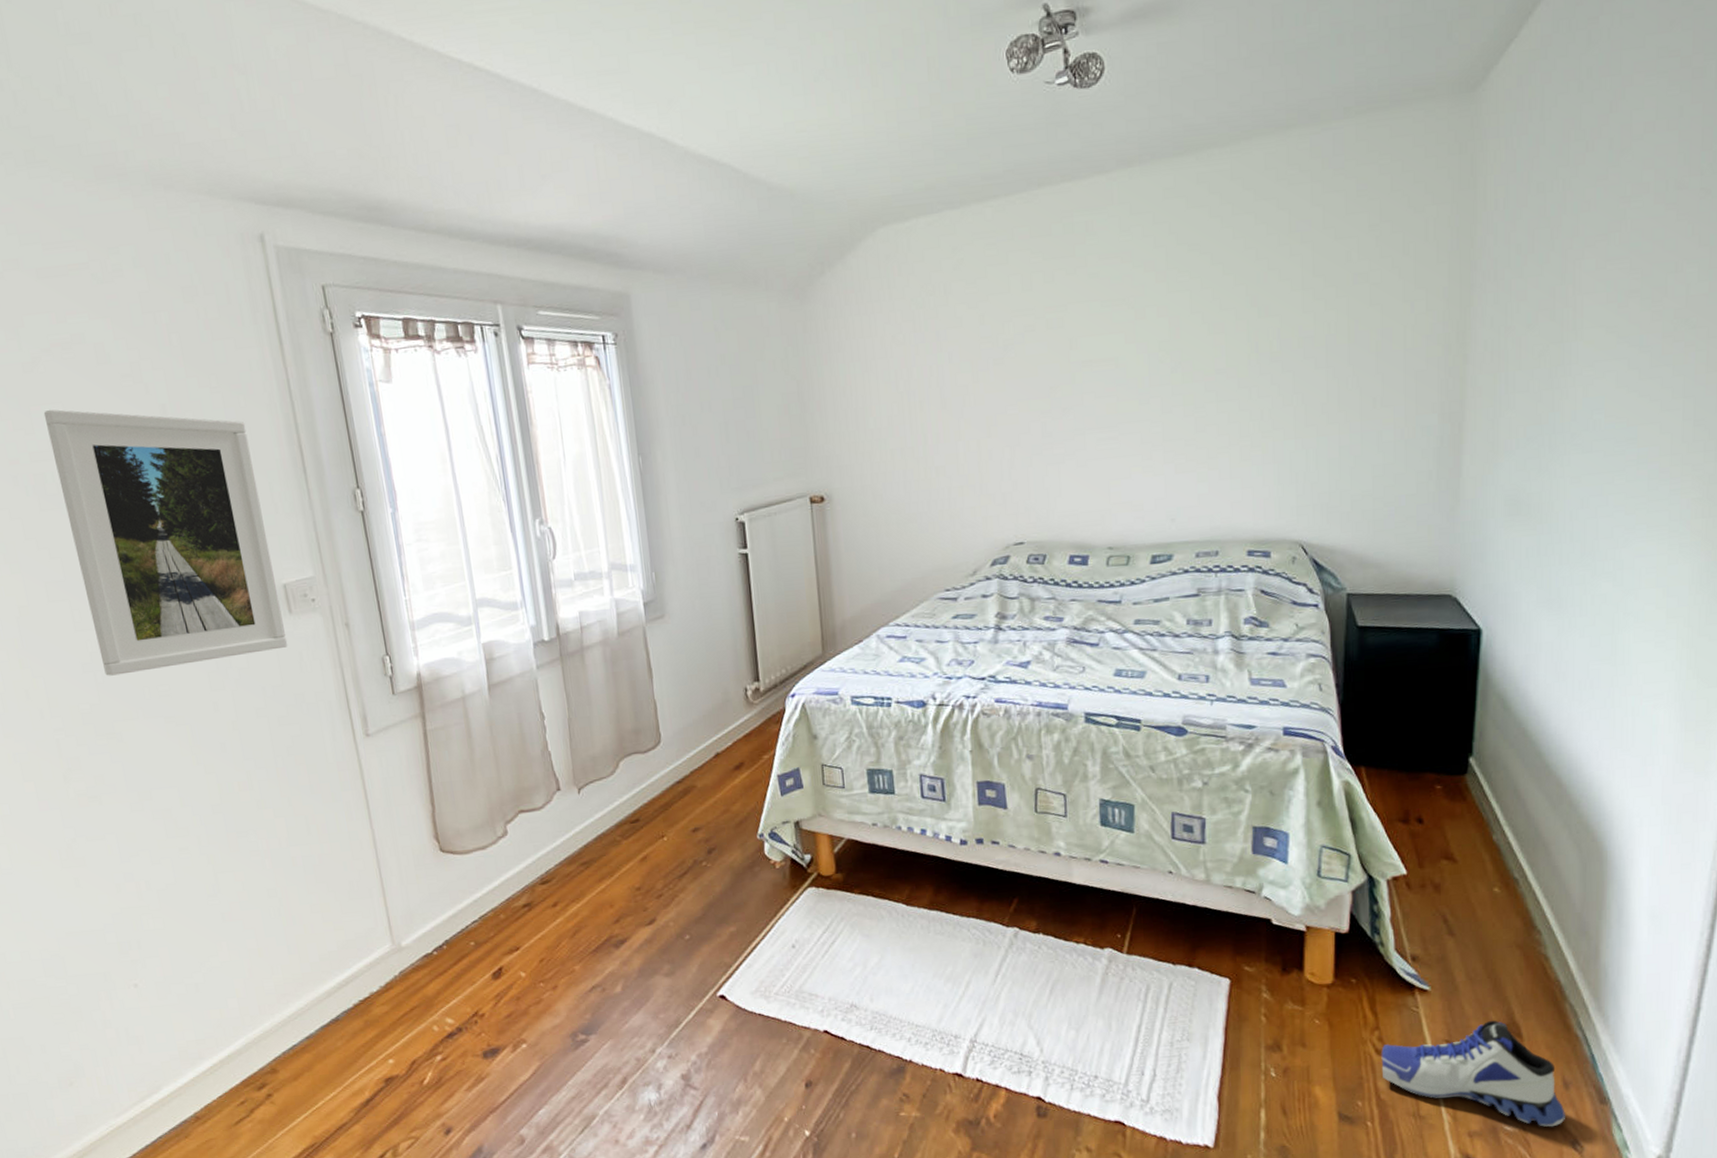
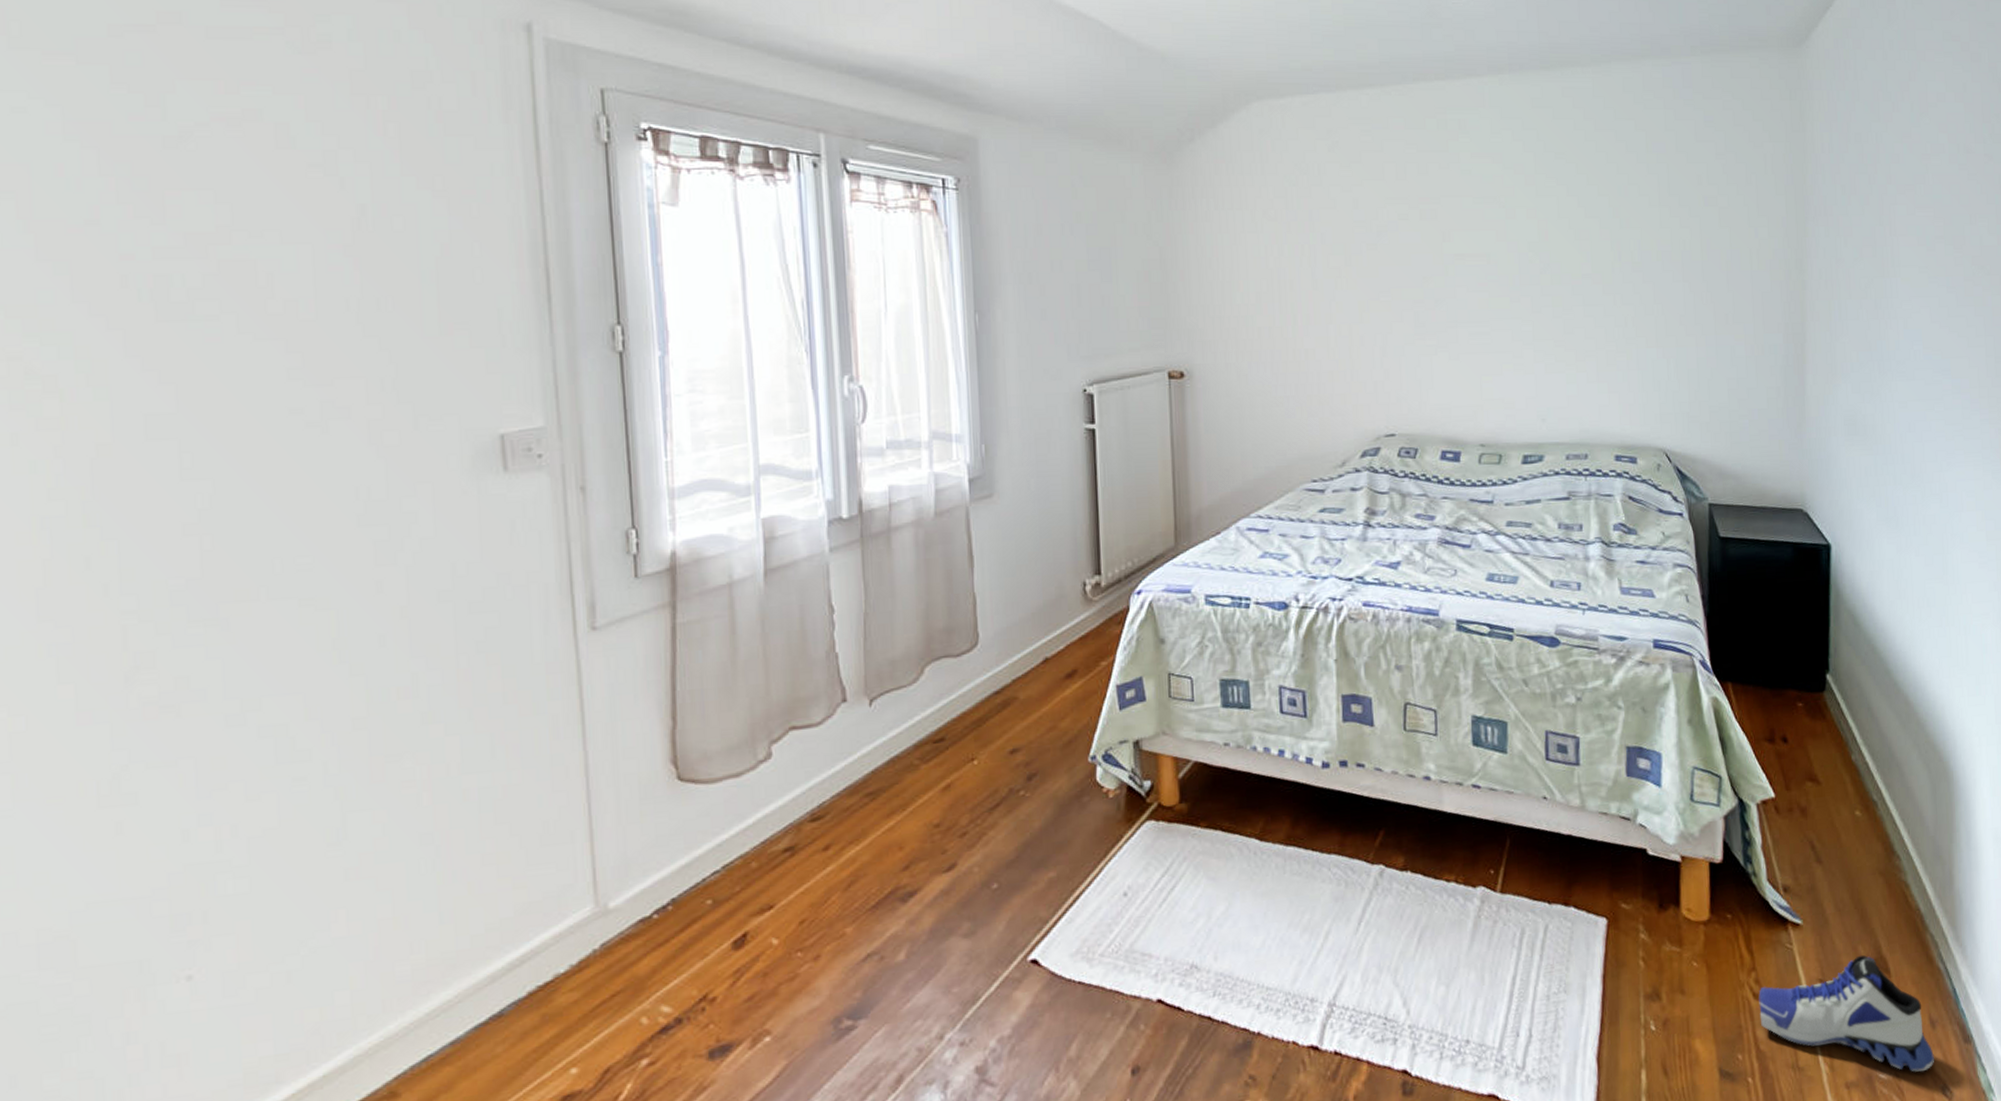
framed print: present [43,409,288,676] -> none [183,196,497,542]

